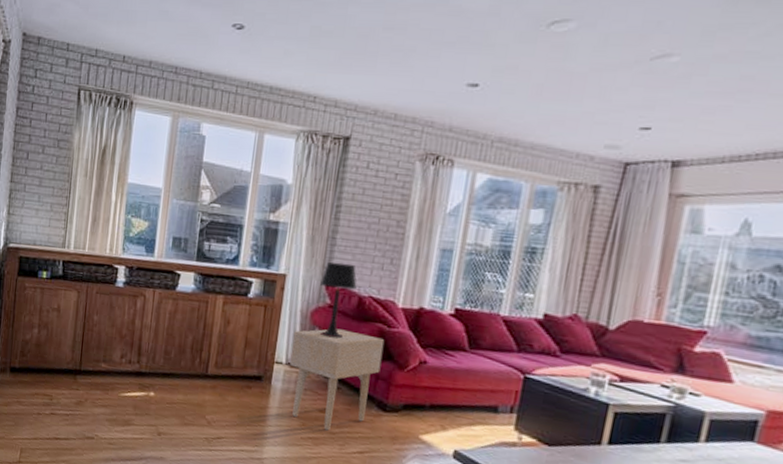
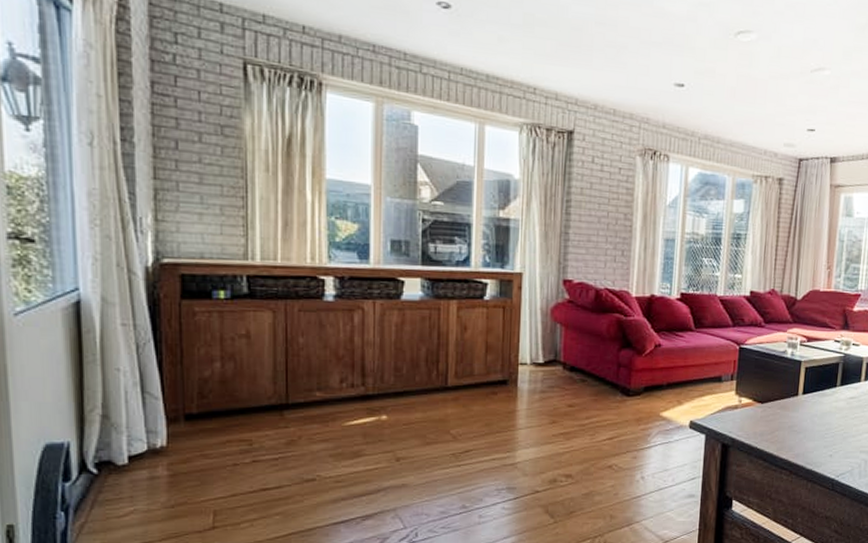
side table: present [289,328,385,431] -> none [534,323,623,424]
table lamp: present [320,261,357,339] -> none [558,257,593,332]

